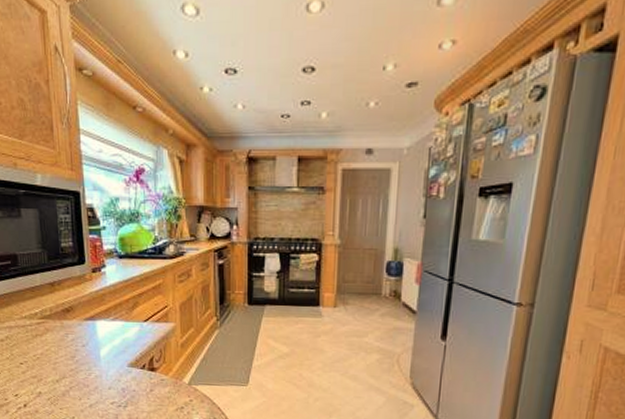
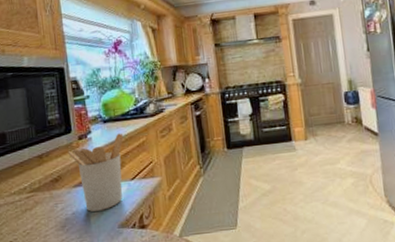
utensil holder: none [80,271,139,347] -> present [68,133,124,212]

